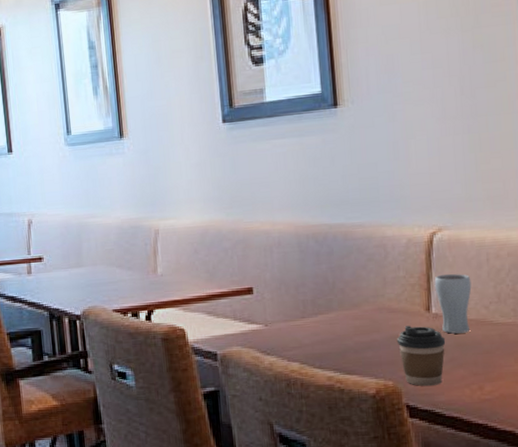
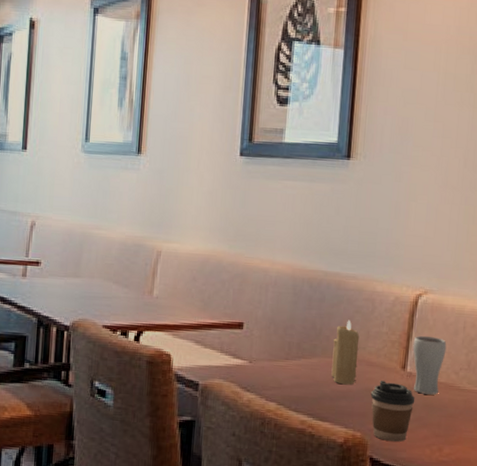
candle: none [348,269,379,335] -> present [331,320,360,385]

